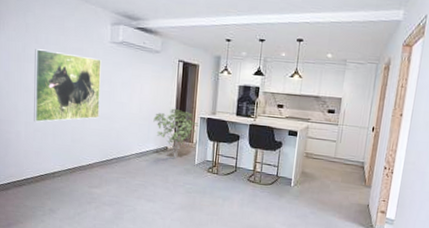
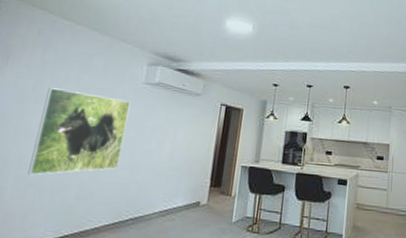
shrub: present [153,108,199,158] -> none [185,156,239,216]

